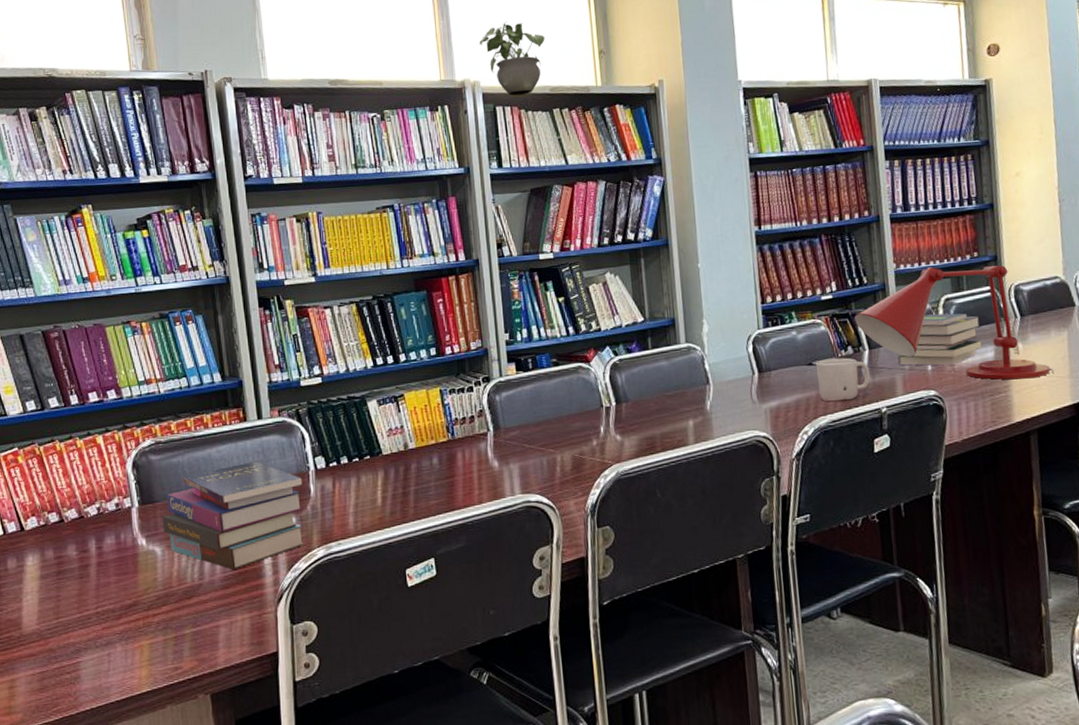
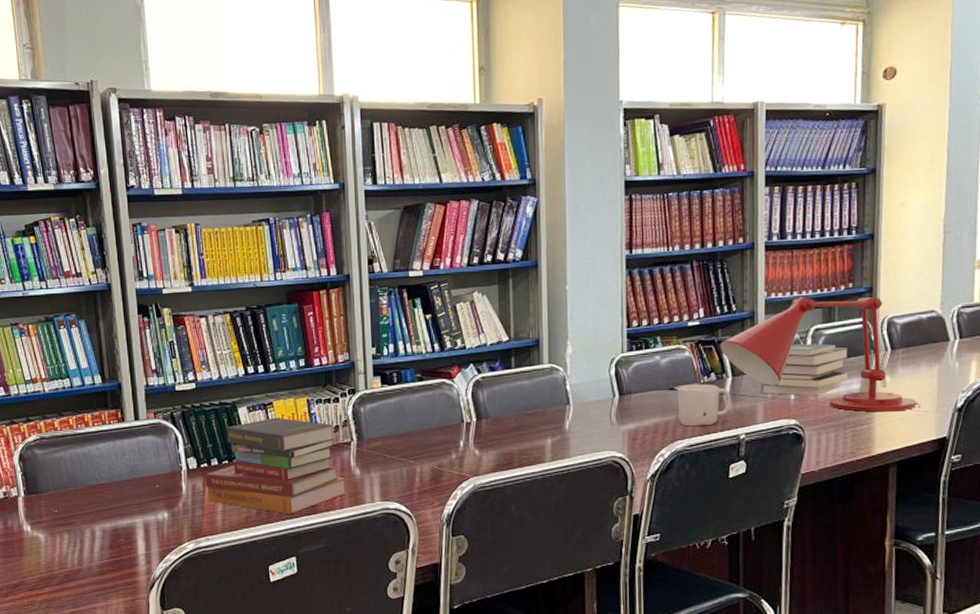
books: present [162,461,304,571] -> none [46,459,175,559]
books: none [334,410,486,513] -> present [205,417,347,515]
potted plant: present [479,21,545,96] -> none [359,35,425,112]

